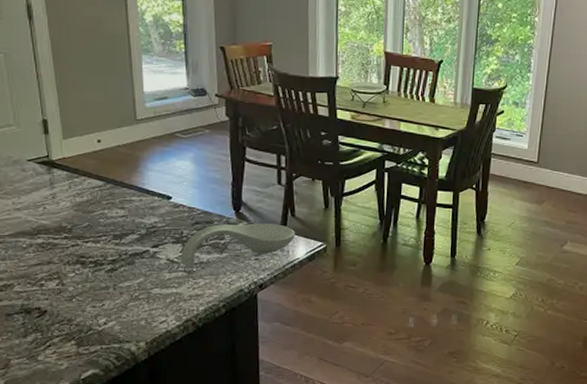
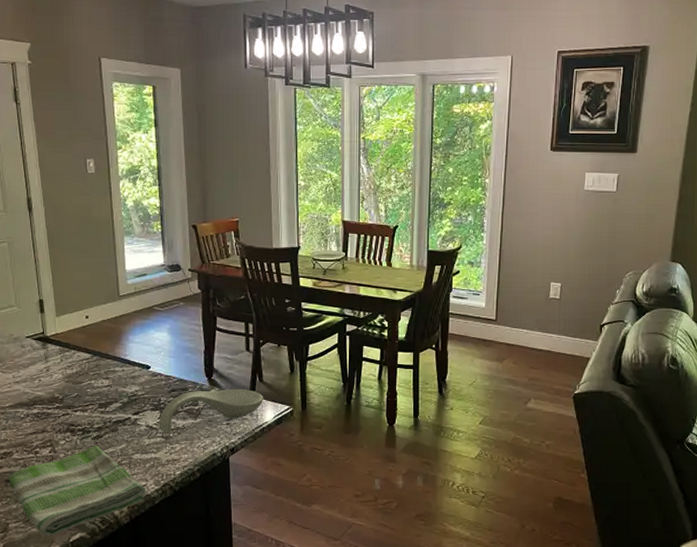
dish towel: none [9,279,167,372] -> present [8,446,147,536]

